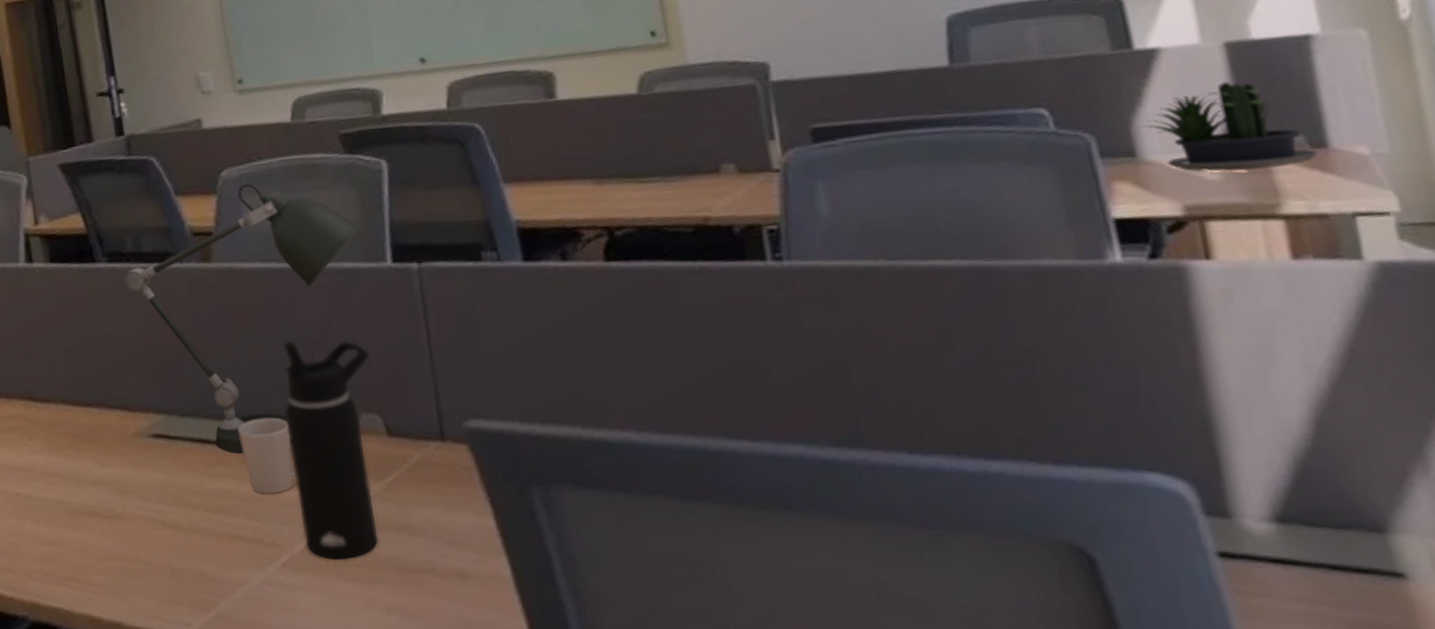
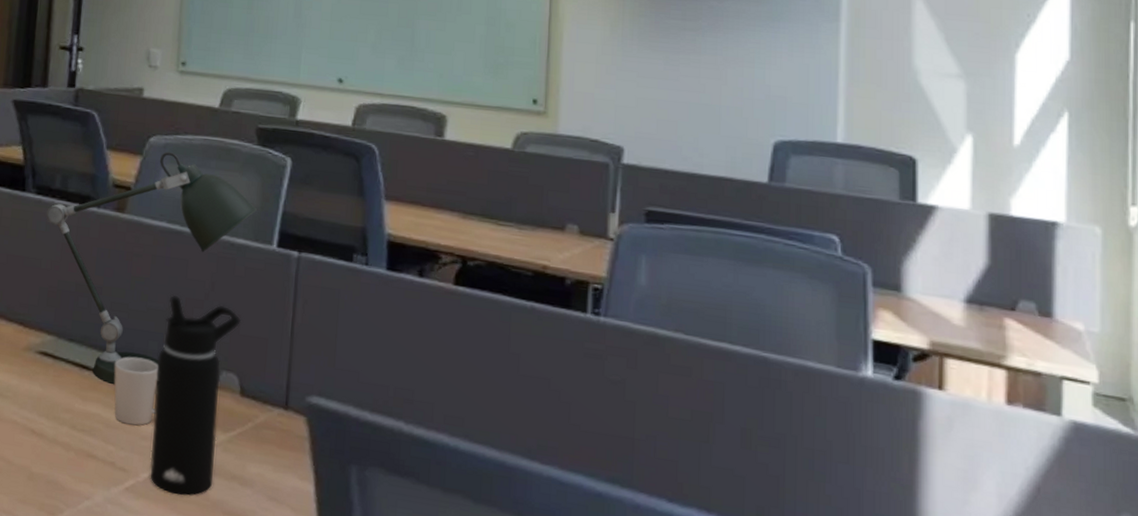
potted plant: present [1140,81,1319,172] -> none [909,245,1045,327]

